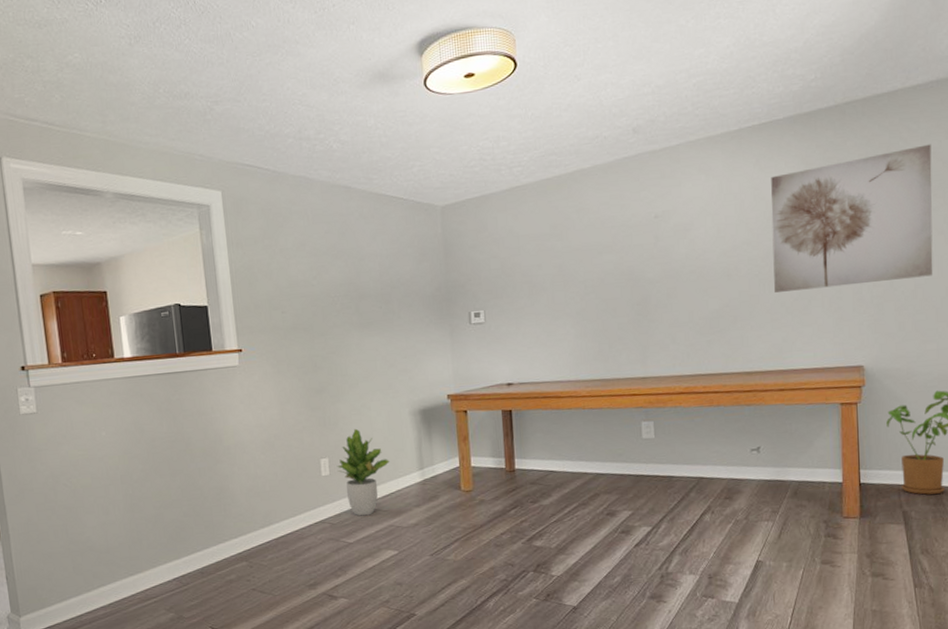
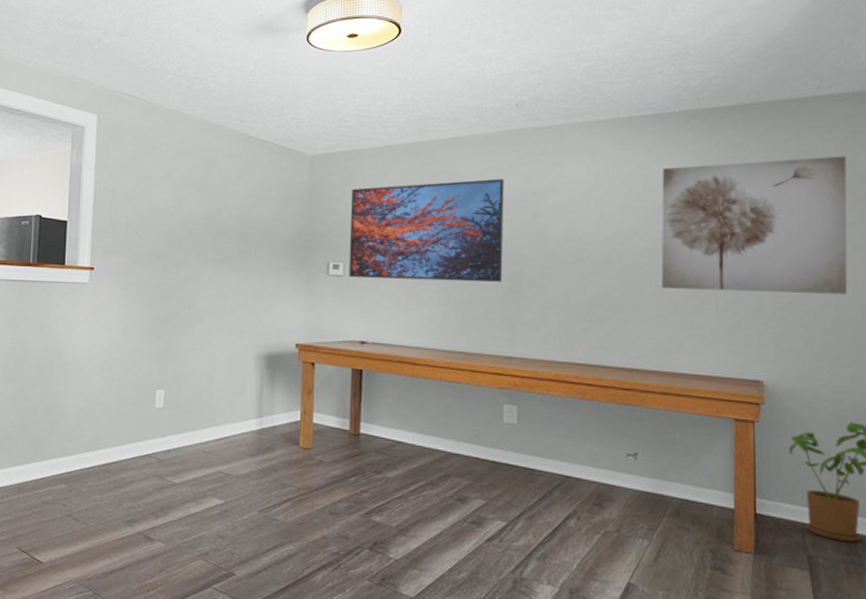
potted plant: present [336,428,389,516] -> none [172,364,227,457]
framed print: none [485,206,632,324] -> present [348,178,504,282]

